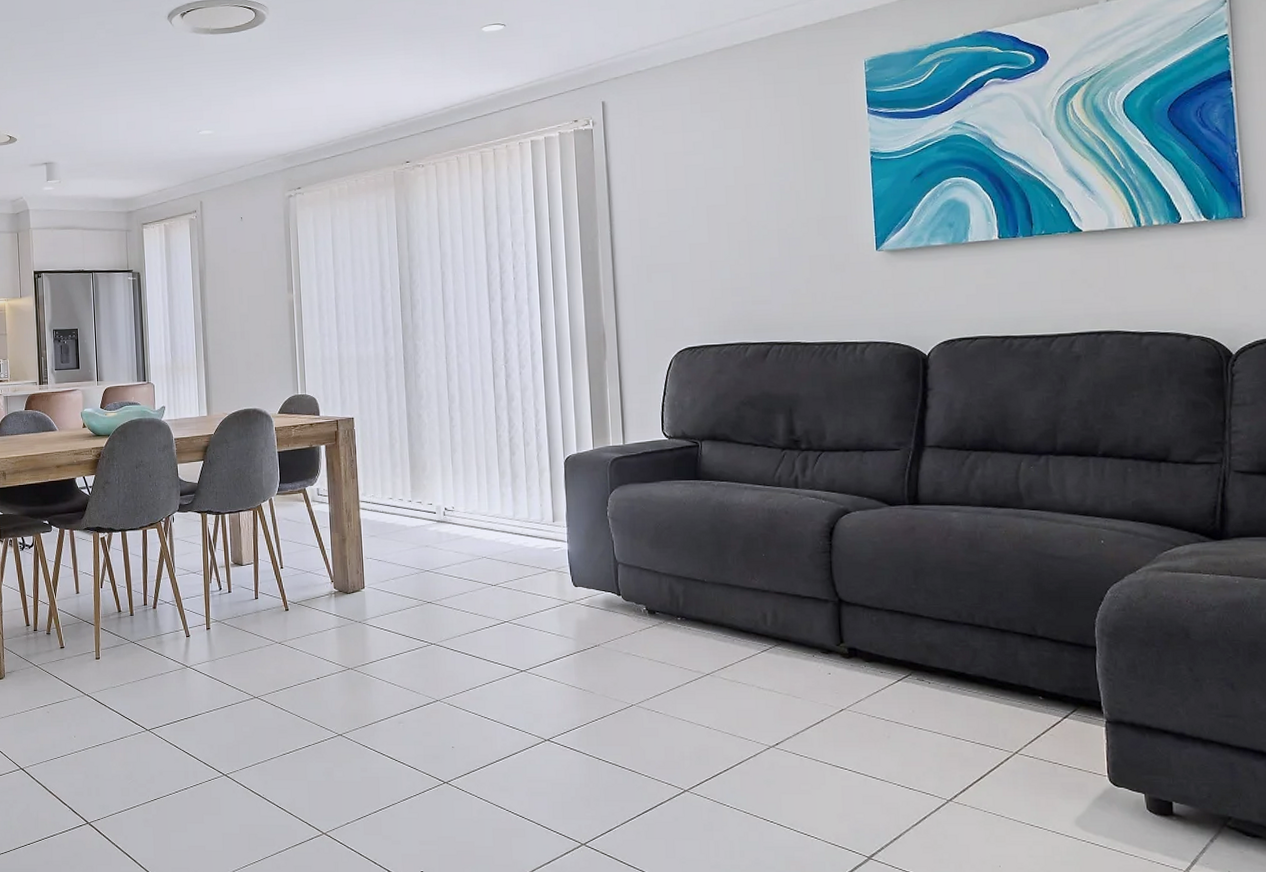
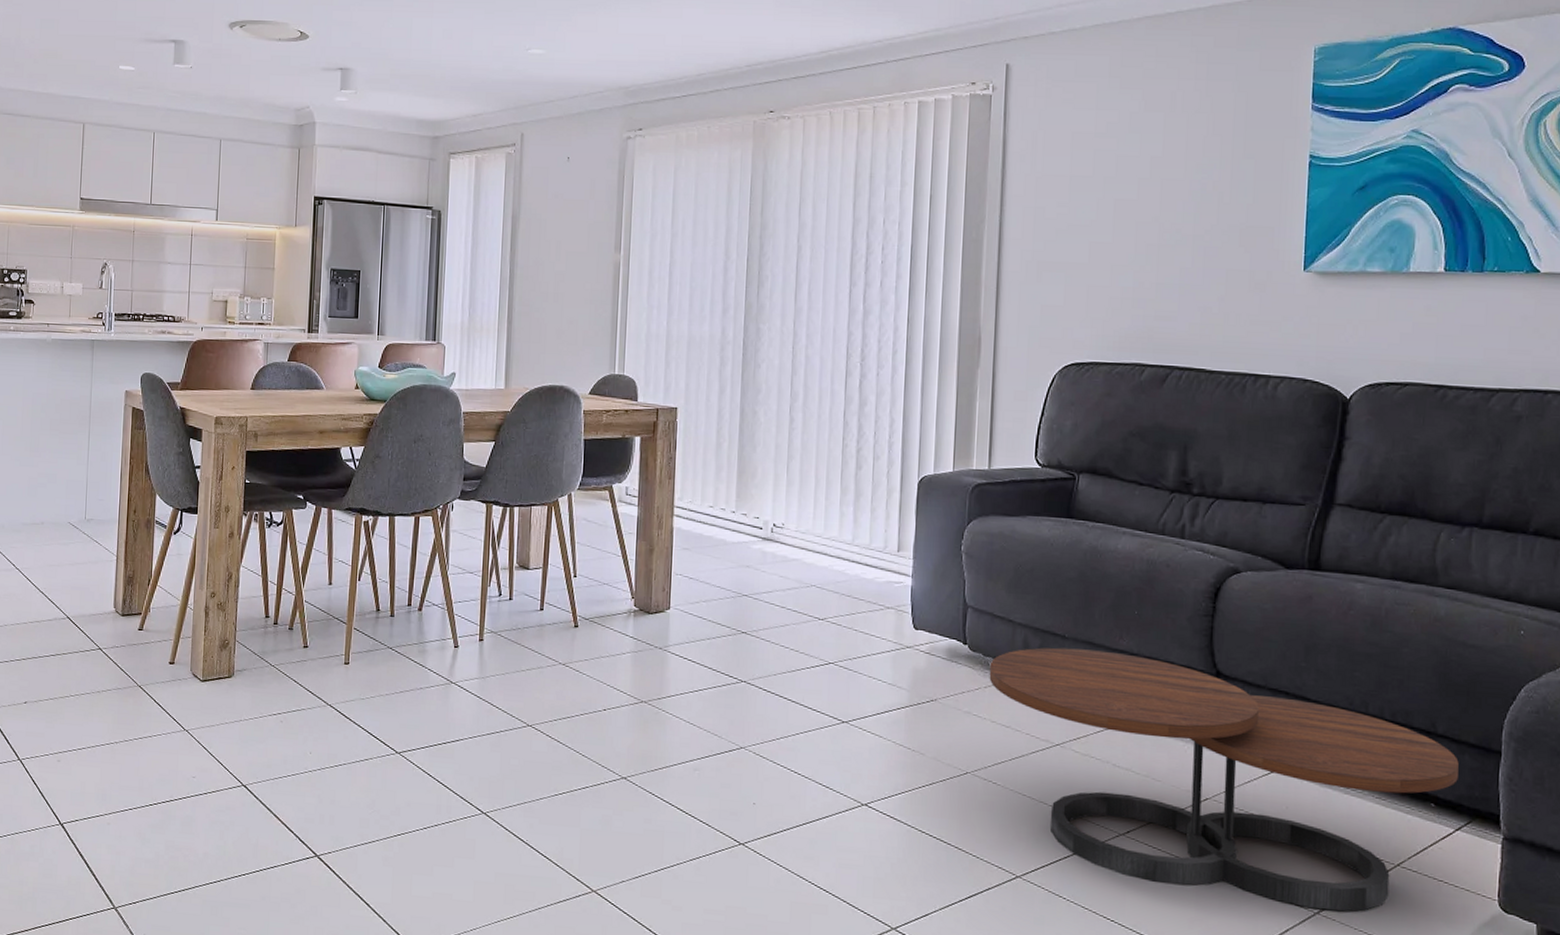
coffee table: none [642,590,1060,797] -> present [989,647,1459,912]

